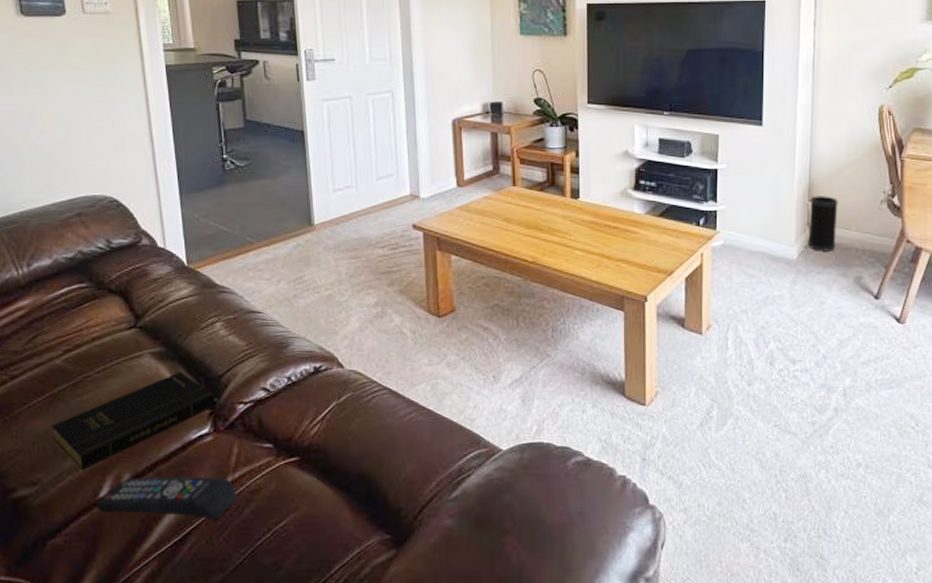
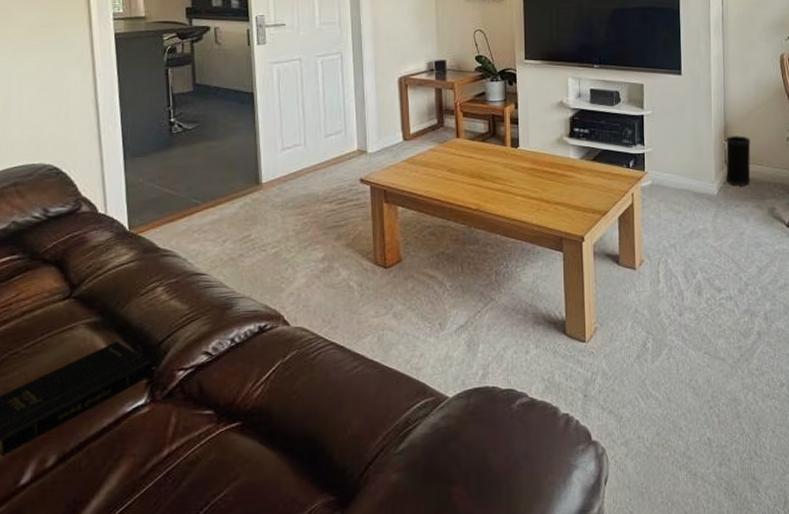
remote control: present [96,476,237,521] -> none [16,450,173,501]

